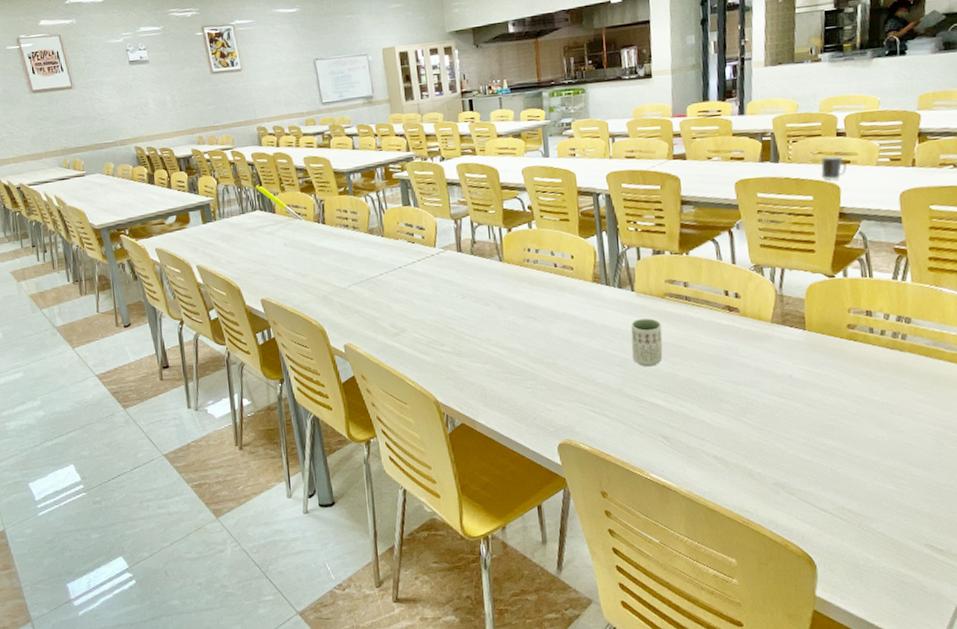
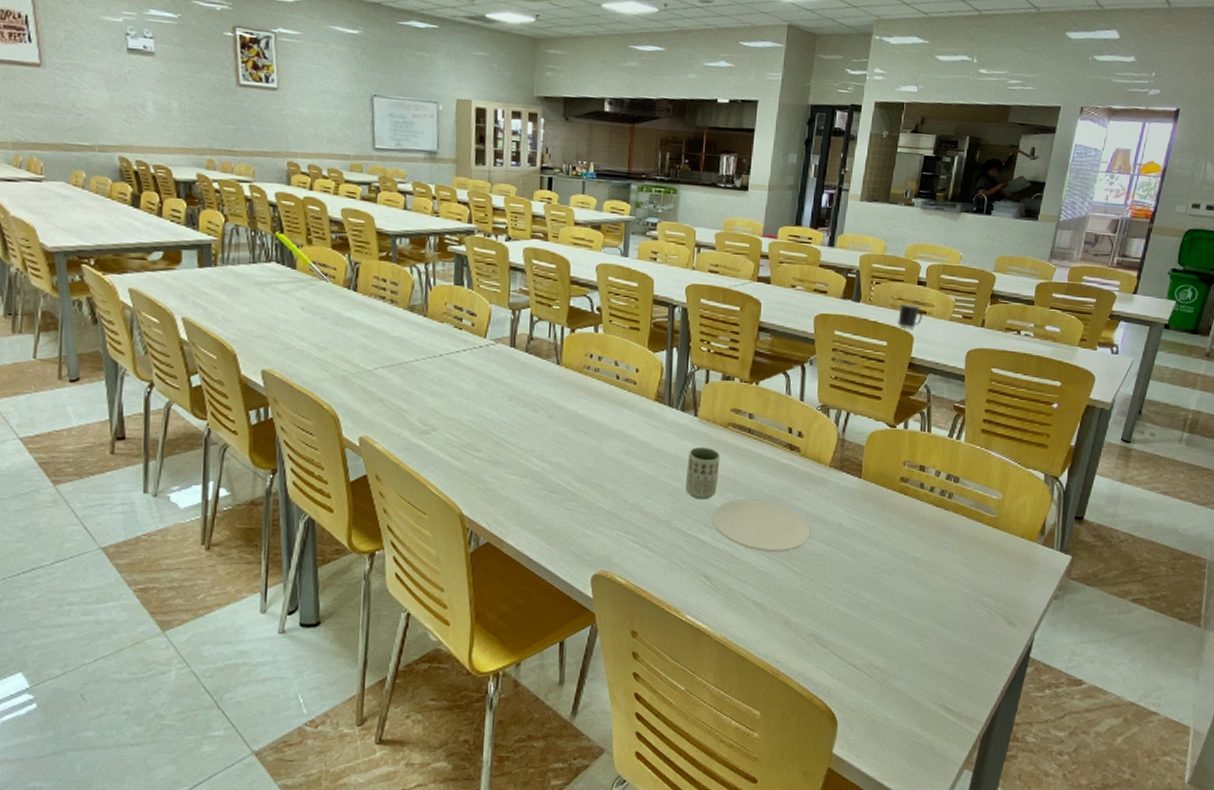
plate: none [662,361,762,409] -> present [712,499,811,552]

